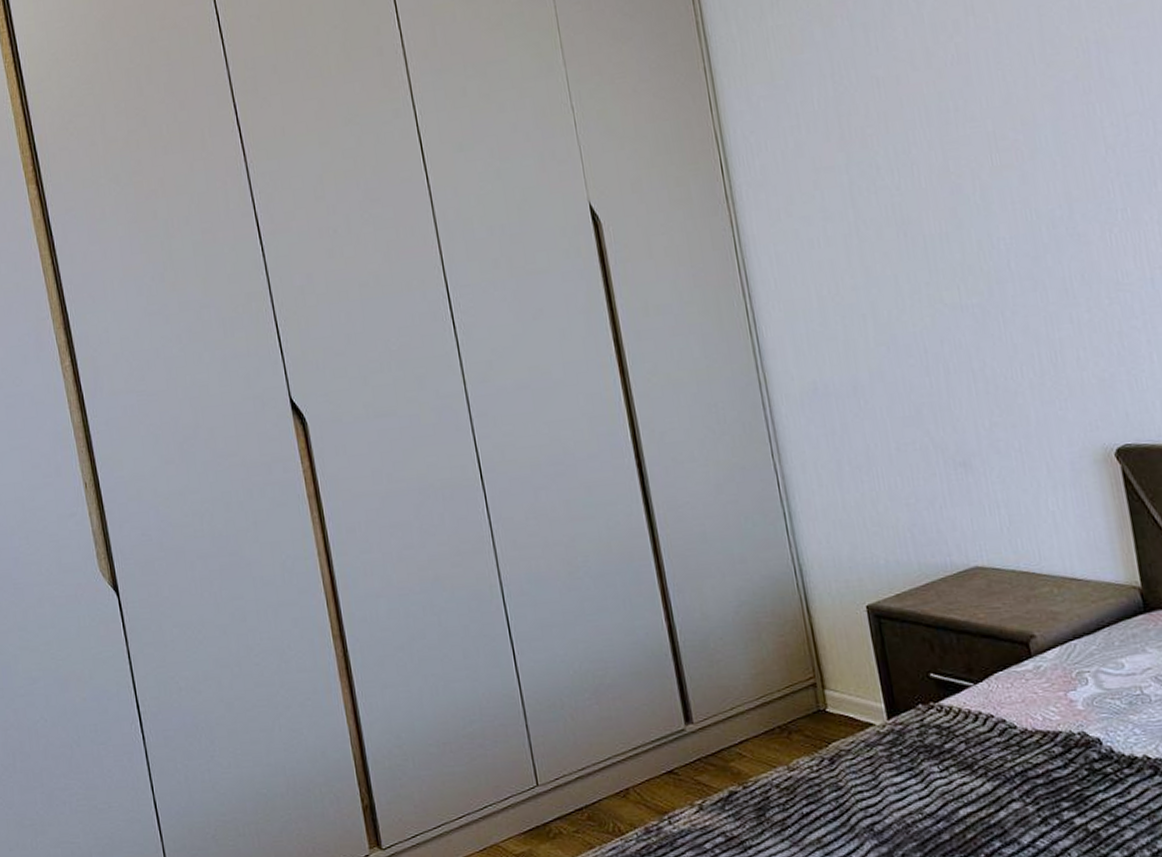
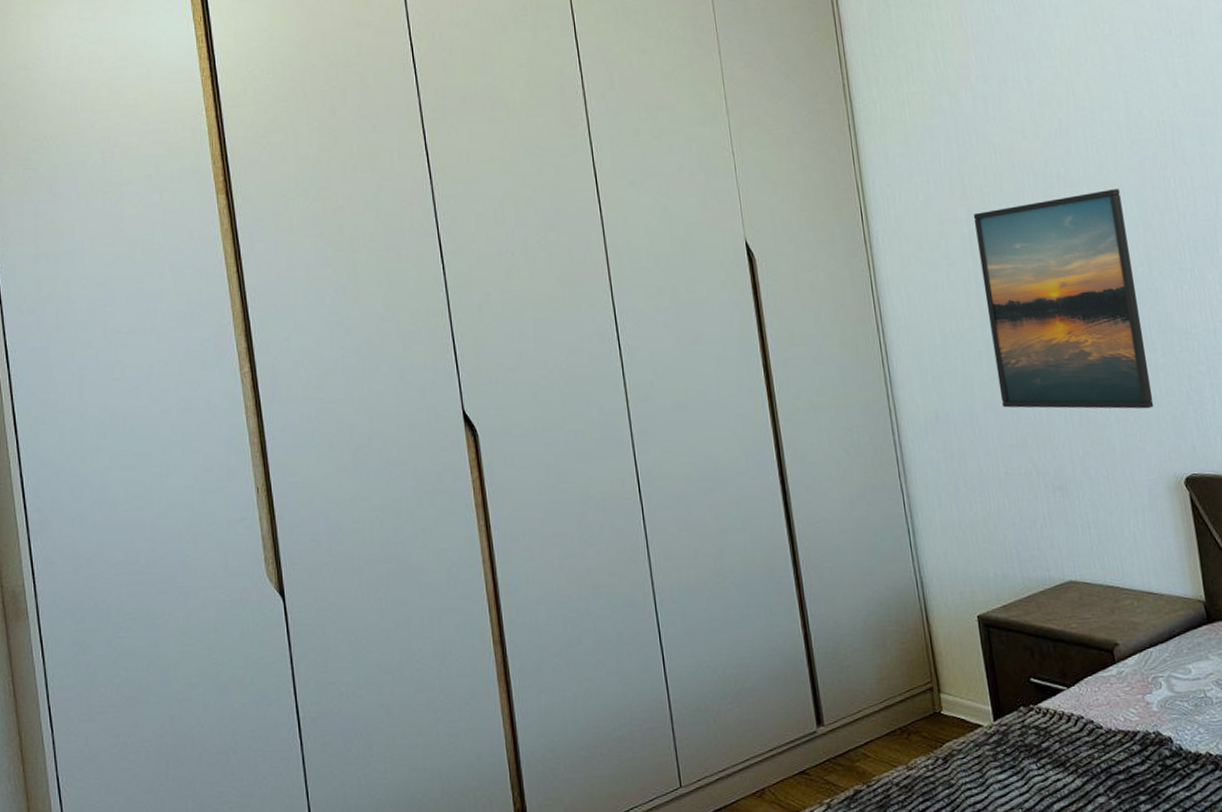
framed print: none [853,120,1077,377] -> present [973,189,1154,409]

